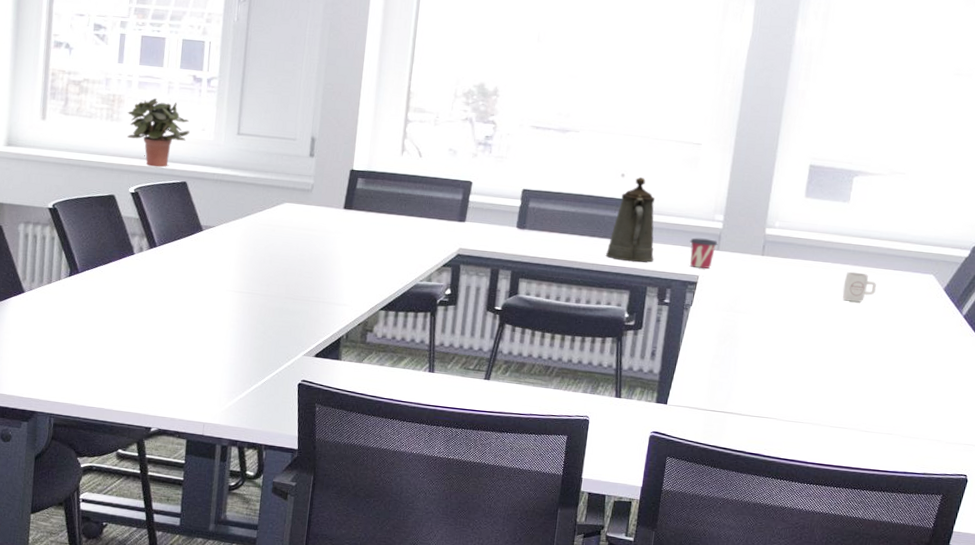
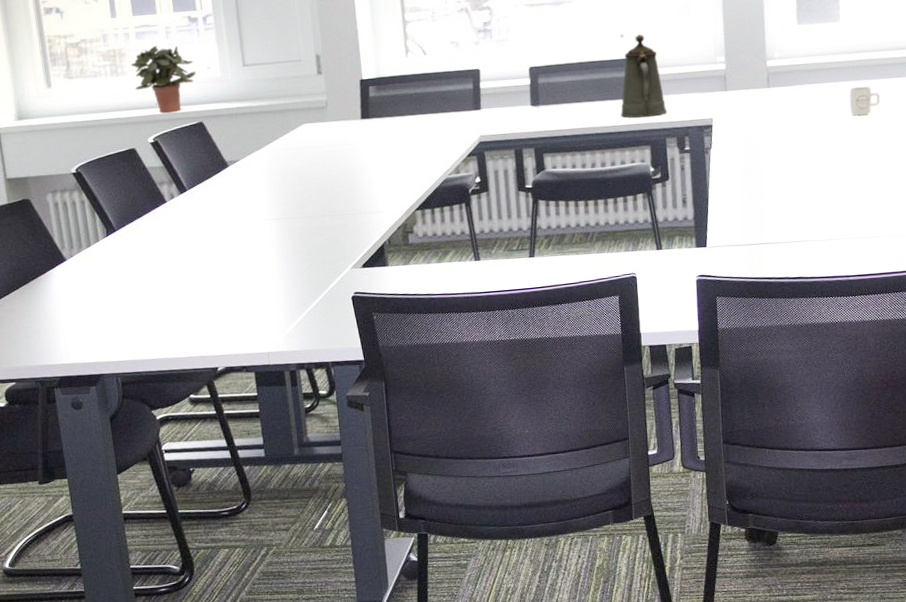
cup: present [689,237,718,268] -> none [697,81,725,111]

